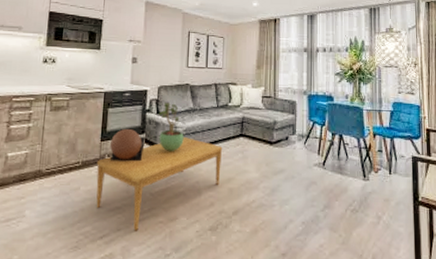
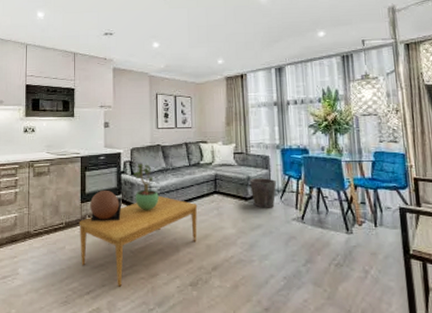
waste bin: none [276,123,301,153] -> present [250,178,276,208]

